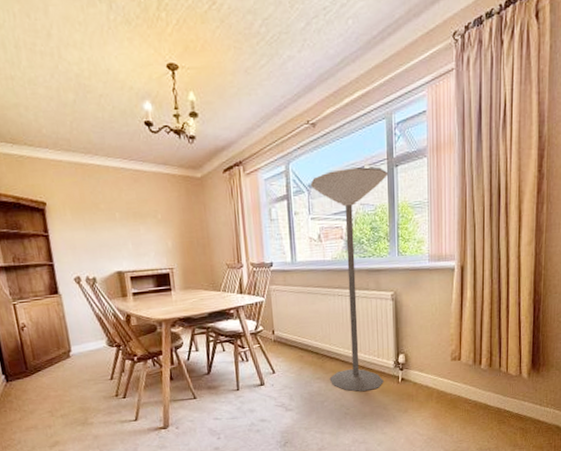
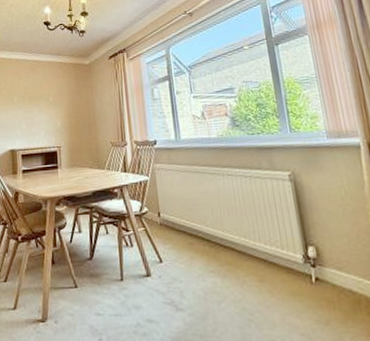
floor lamp: present [310,167,389,392] -> none [190,47,293,293]

